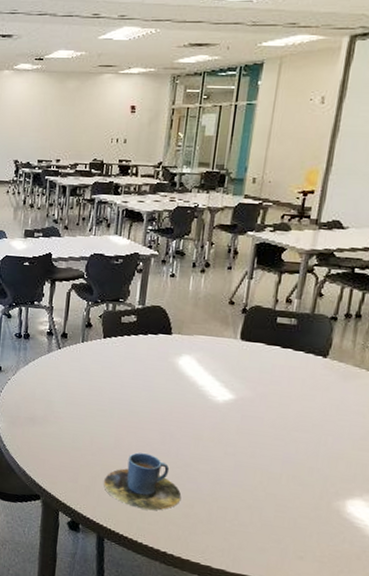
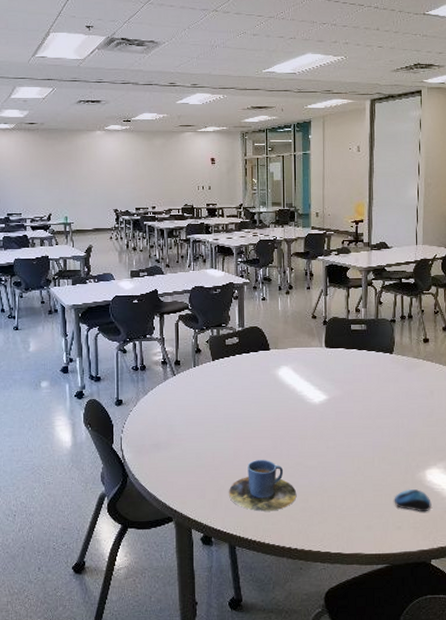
computer mouse: none [299,517,348,547] -> present [394,488,432,512]

